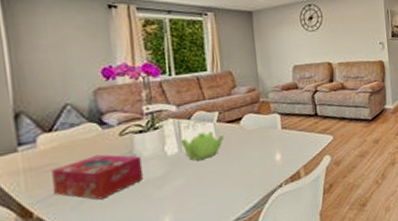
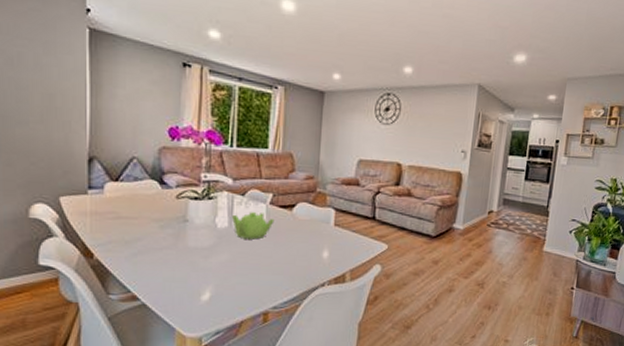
tissue box: present [51,154,144,200] -> none [113,212,193,256]

